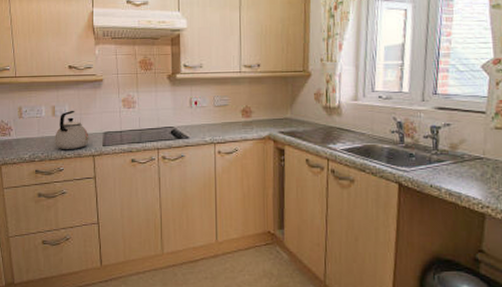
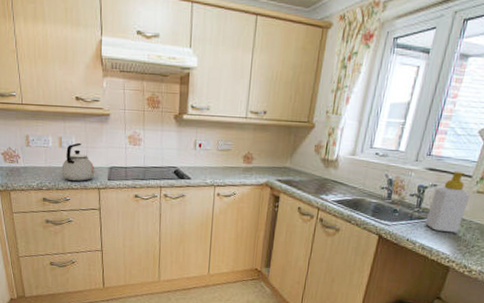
soap bottle: none [446,108,489,175] -> present [425,172,470,233]

